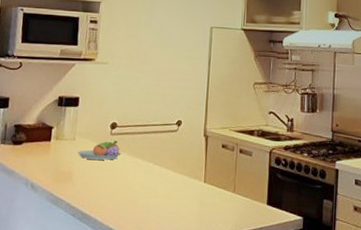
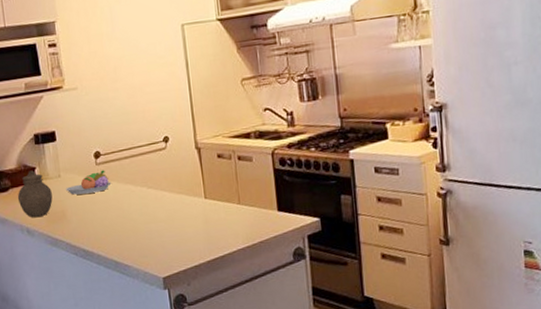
jar: none [29,129,64,174] -> present [17,170,53,217]

